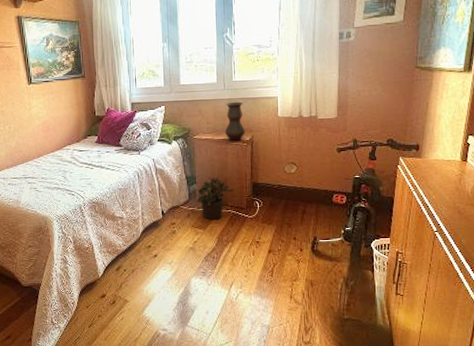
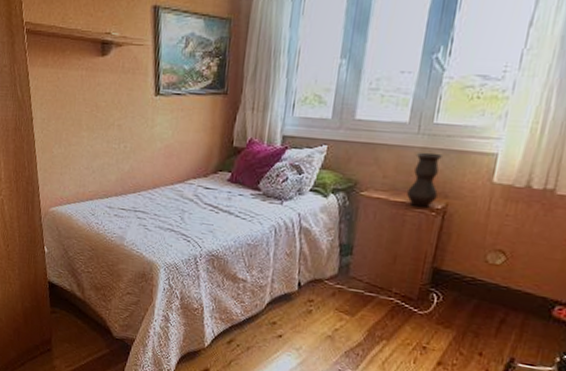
potted plant: present [197,177,234,220] -> none [348,249,405,308]

